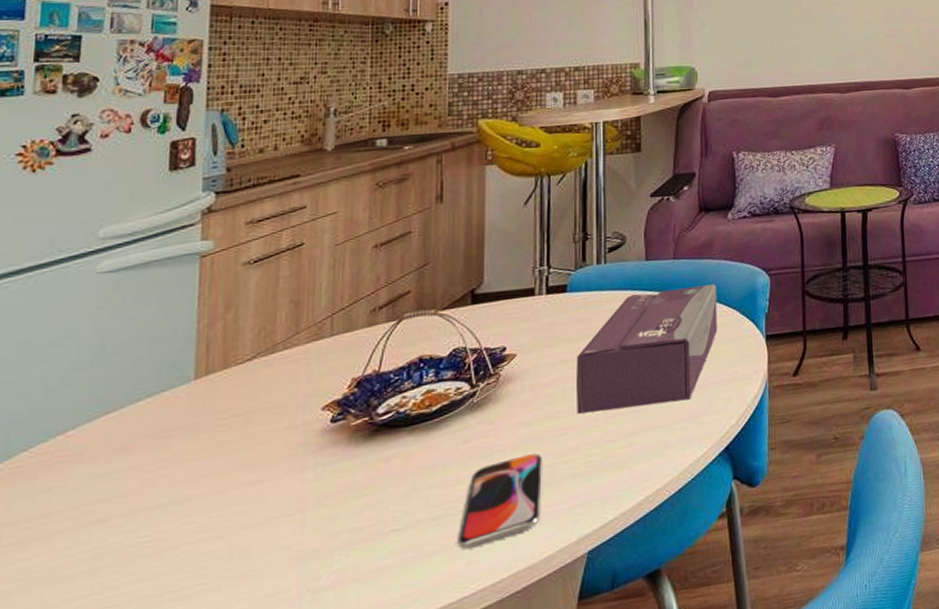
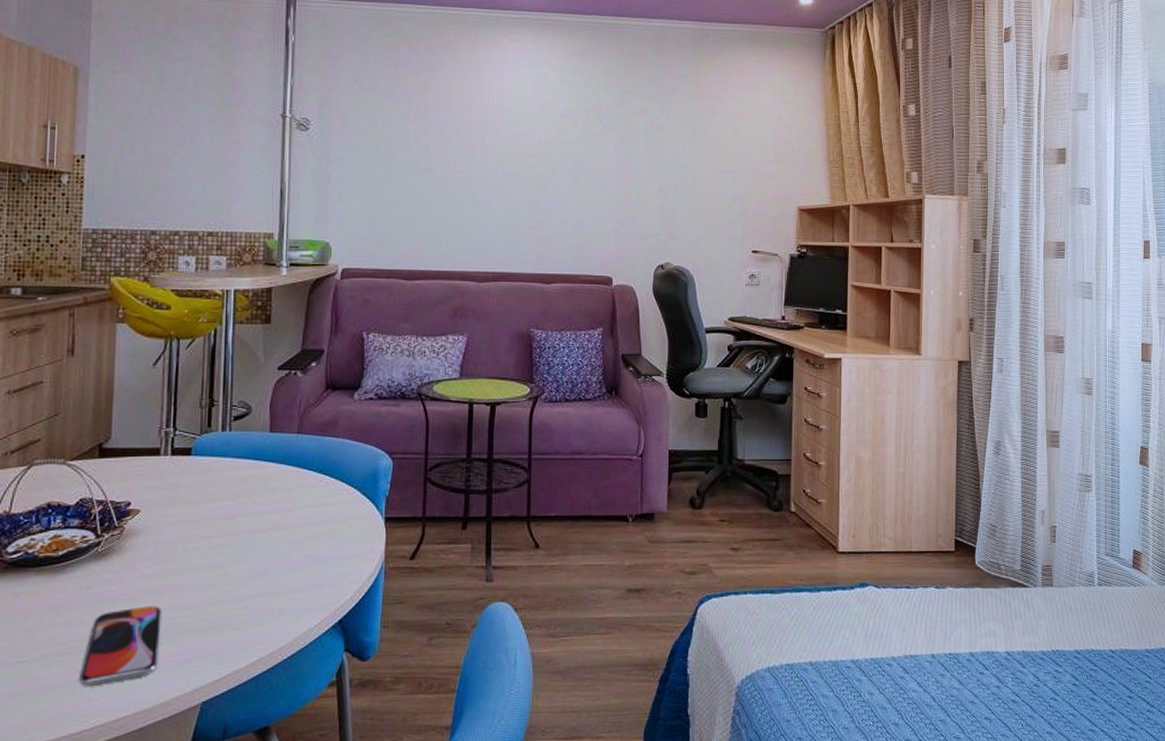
tissue box: present [576,284,718,414] -> none [196,462,339,573]

